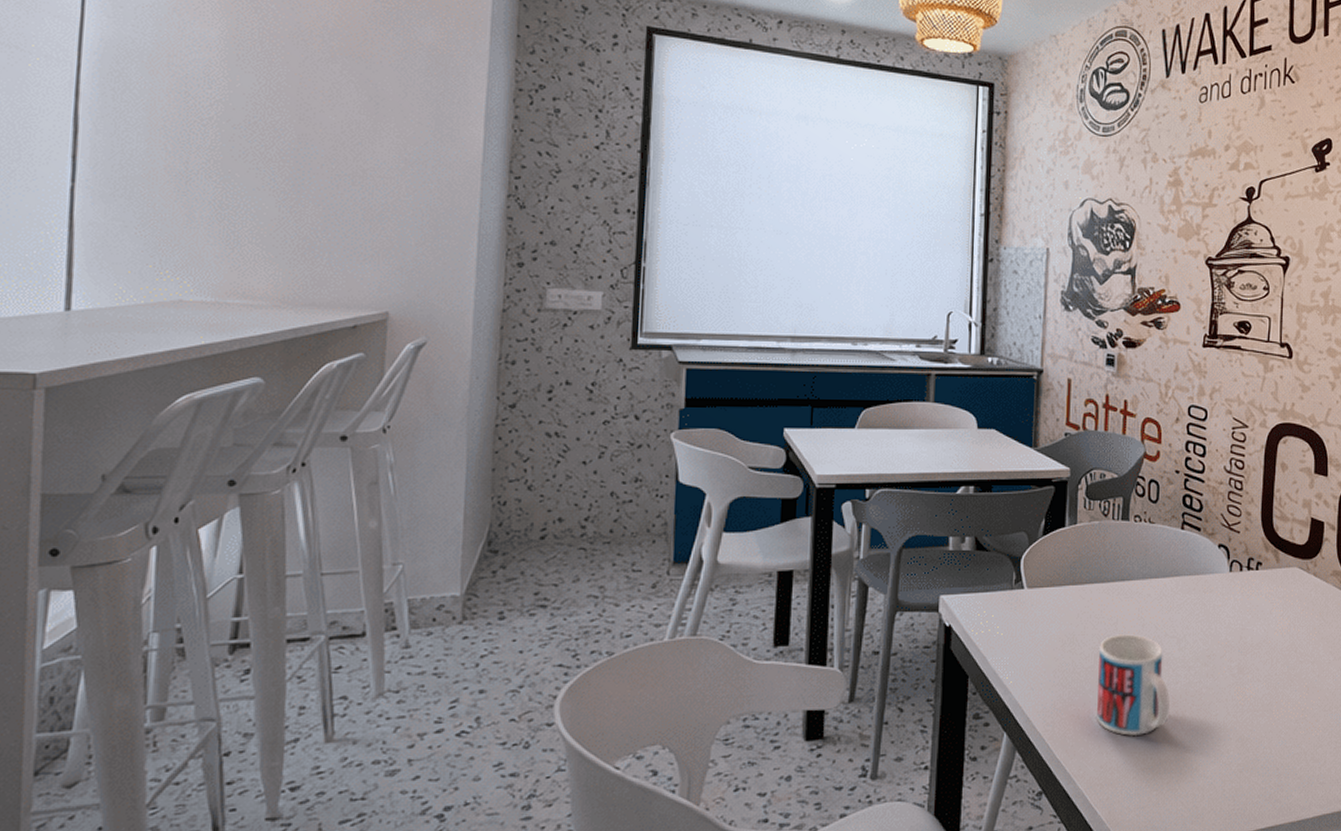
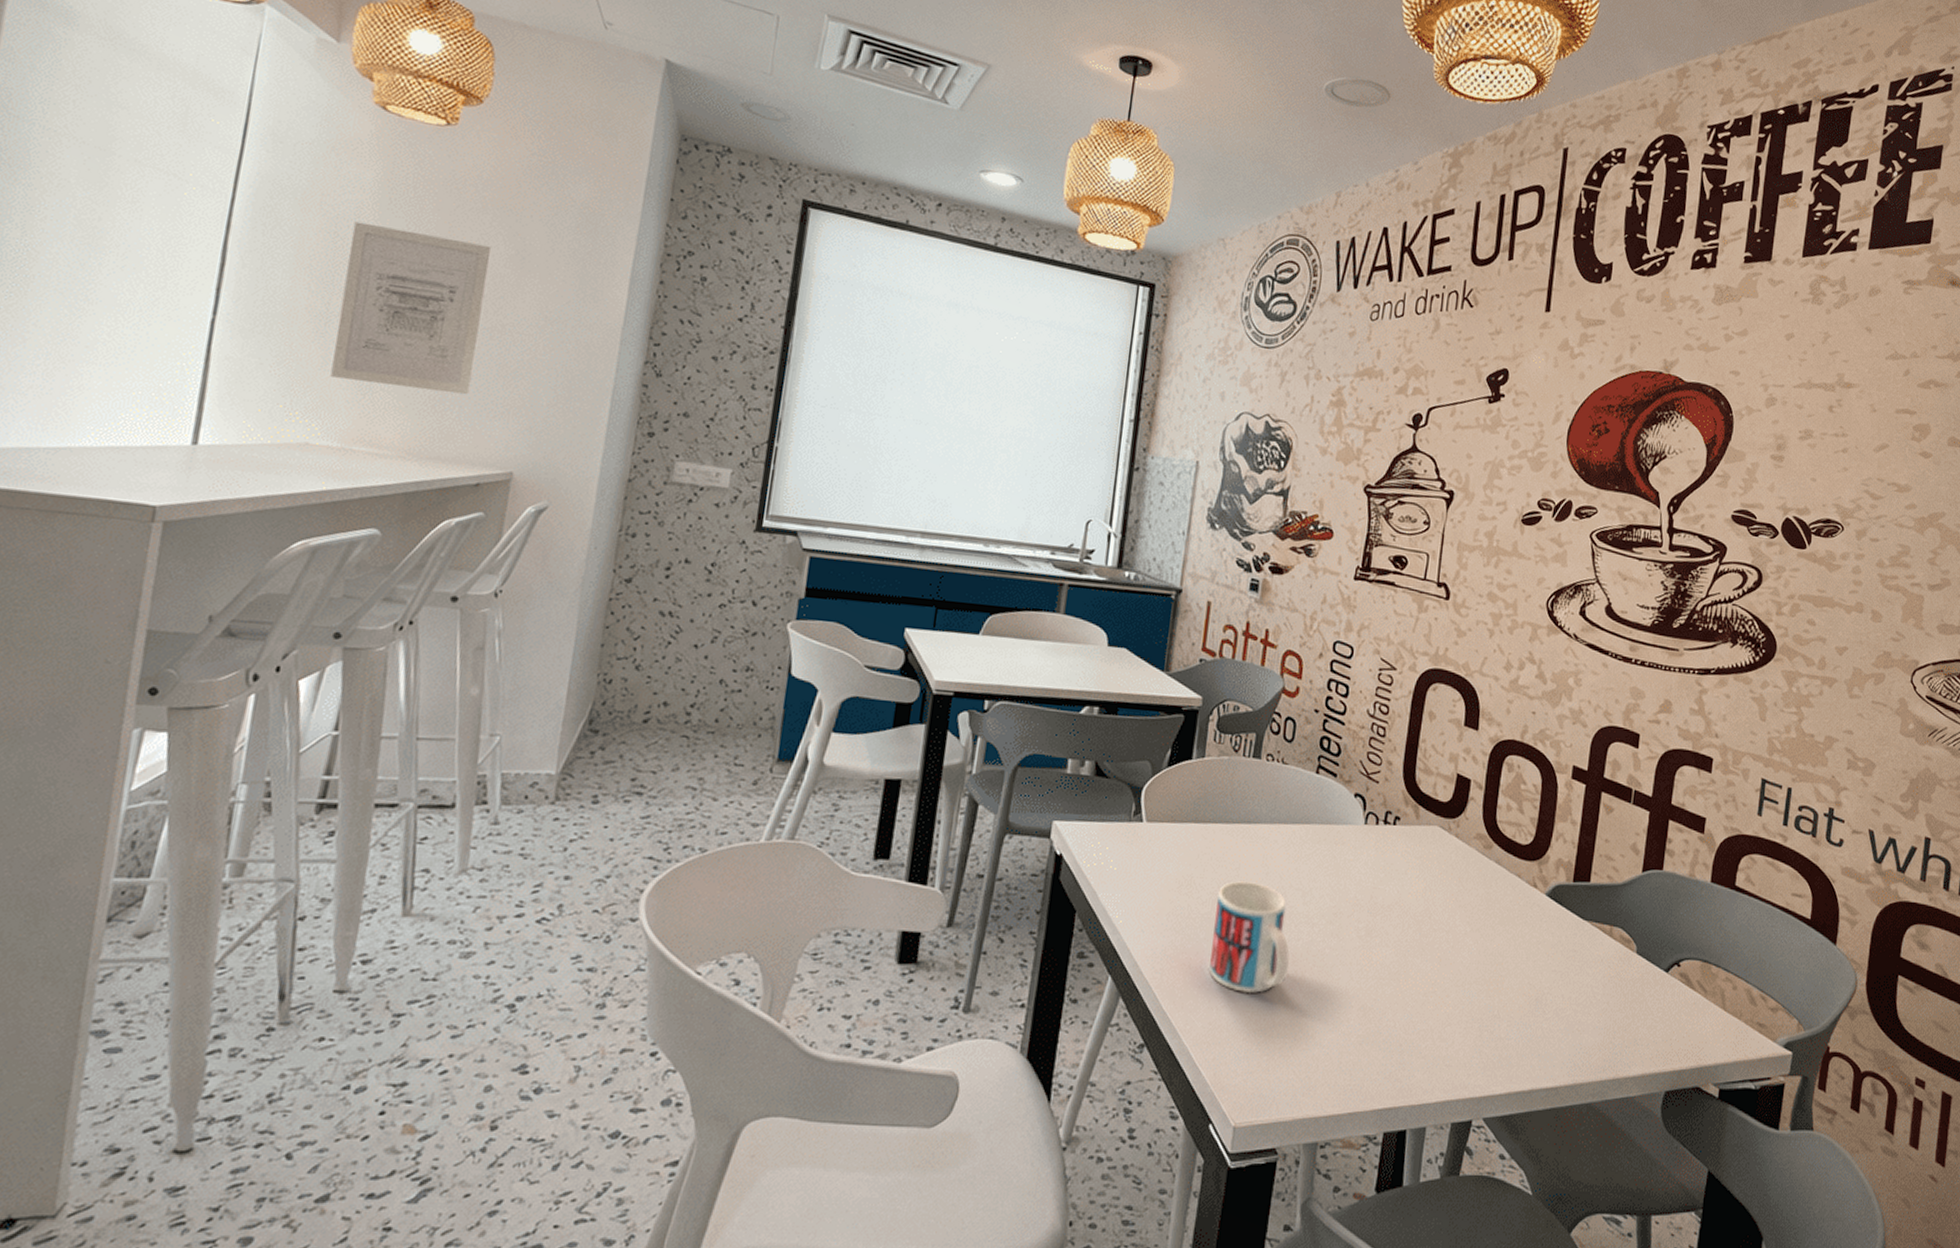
wall art: none [197,79,345,241] -> present [330,221,492,396]

